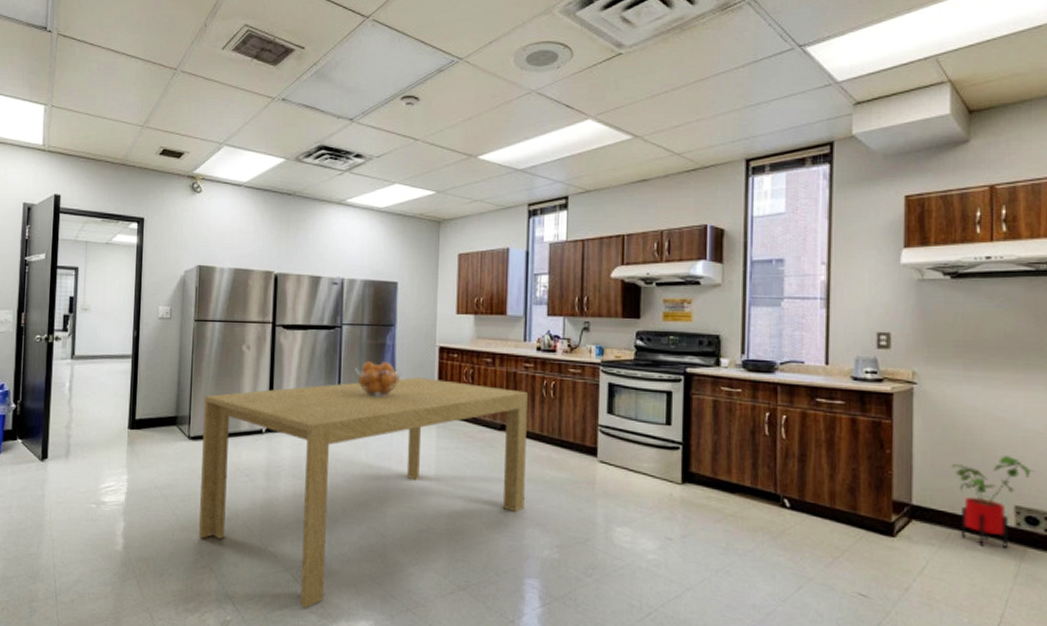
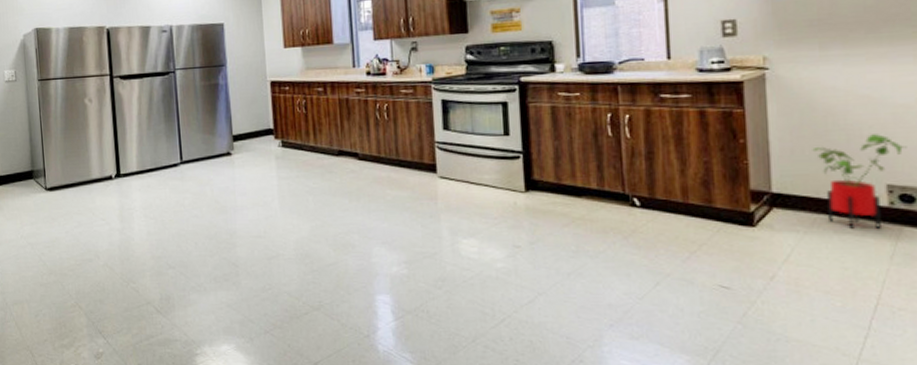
dining table: present [198,377,528,609] -> none [56,112,369,338]
fruit basket: present [355,361,401,397] -> none [192,101,237,136]

